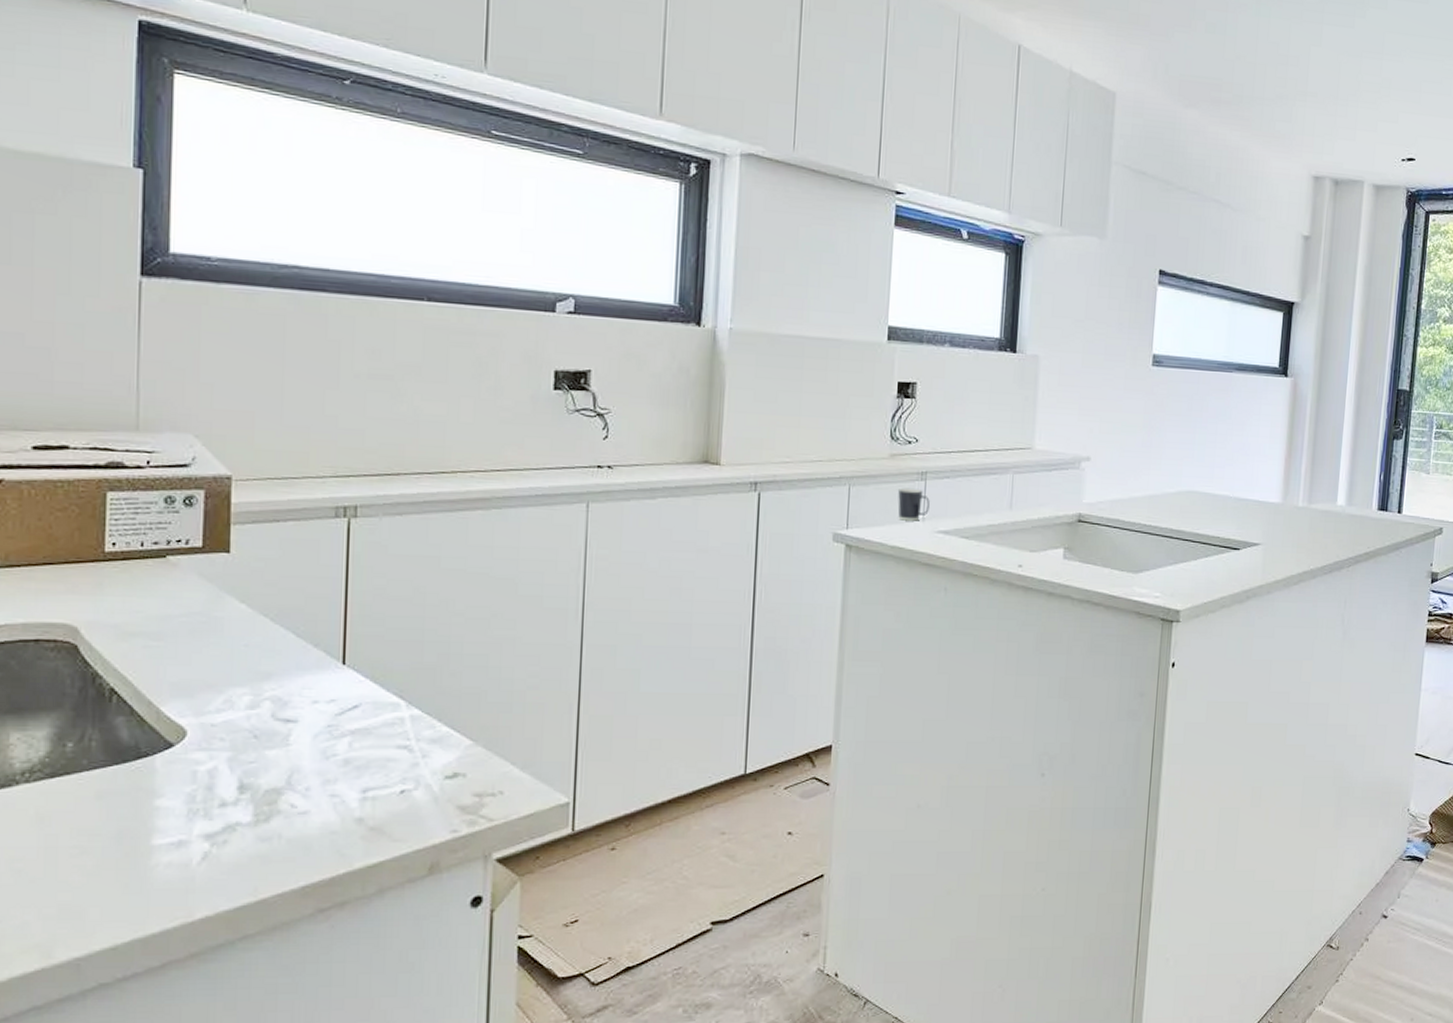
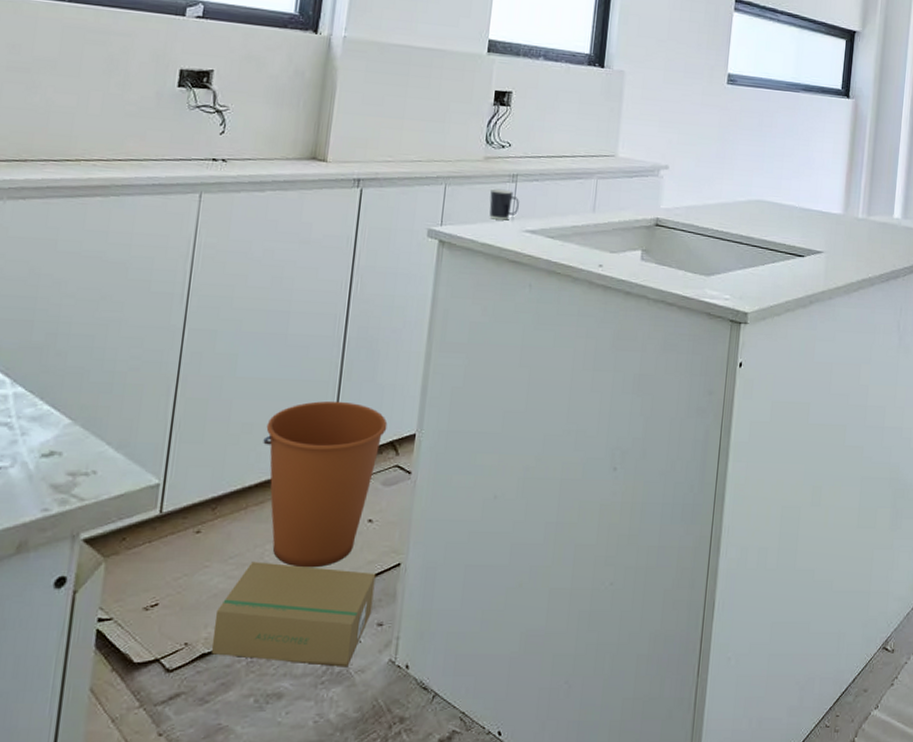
box: none [635,876,799,977] -> present [210,561,376,667]
bucket: none [673,714,802,882] -> present [263,401,388,568]

